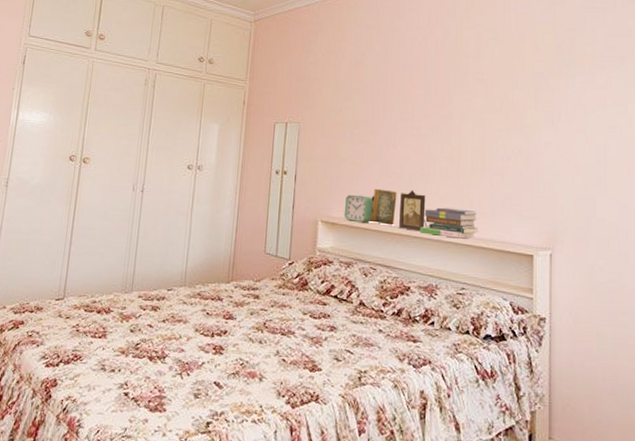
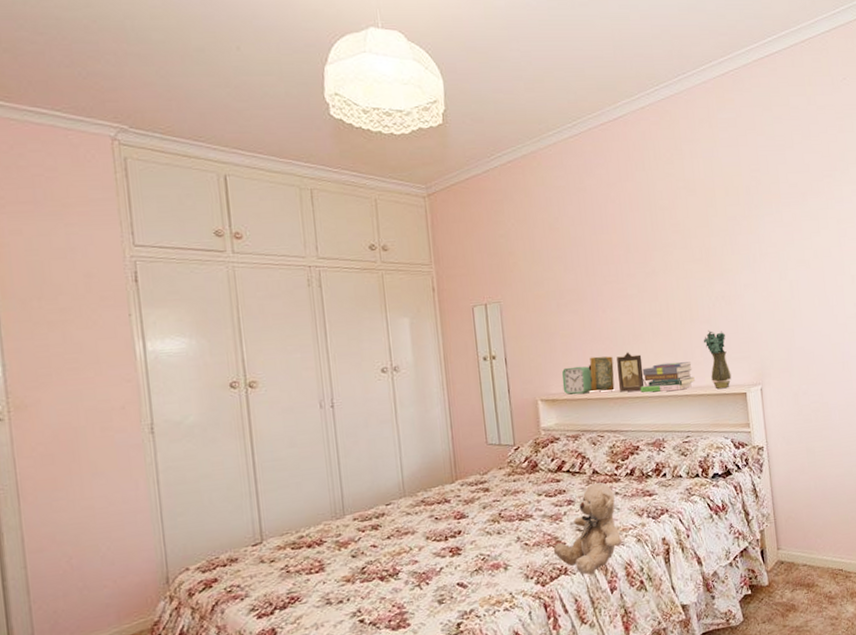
teddy bear: none [308,314,378,410] -> present [553,482,622,576]
vase: none [492,182,519,245] -> present [703,329,732,389]

